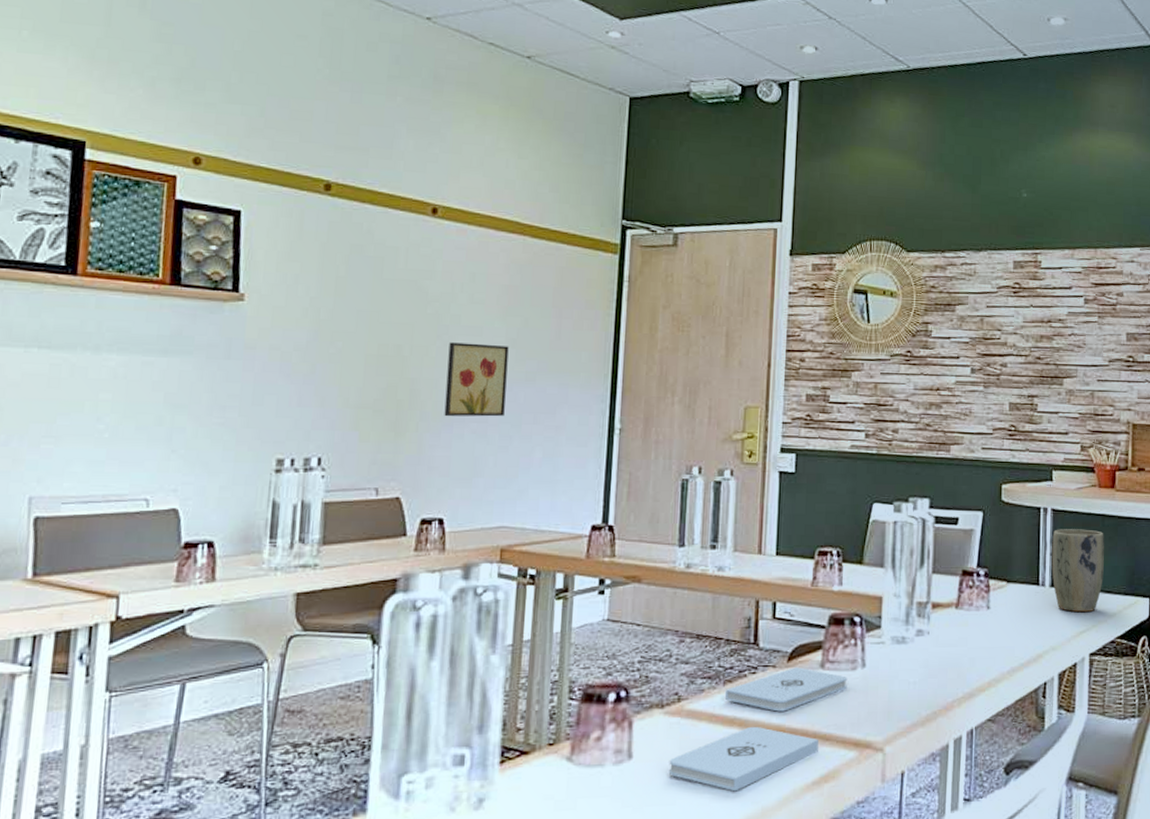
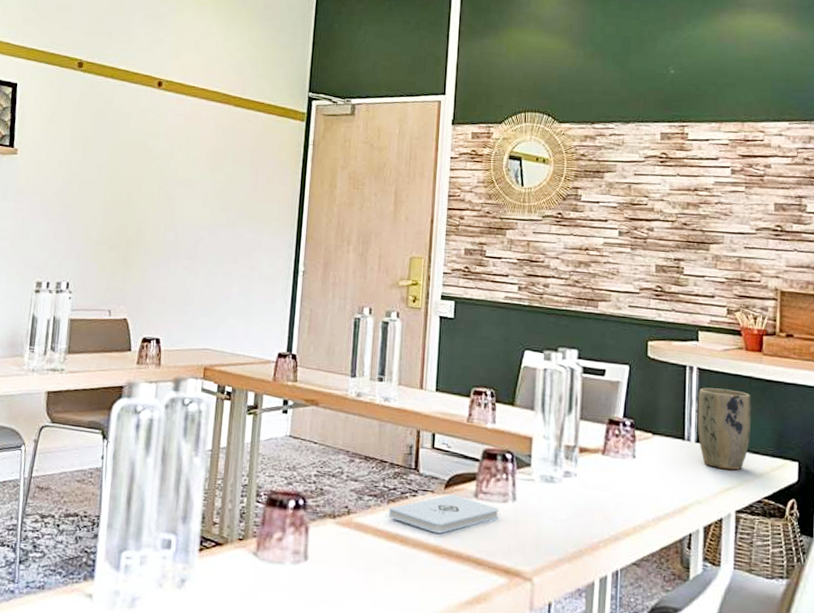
wall art: present [444,342,509,417] -> none [163,192,215,256]
notepad: present [668,726,819,792] -> none [338,543,472,601]

